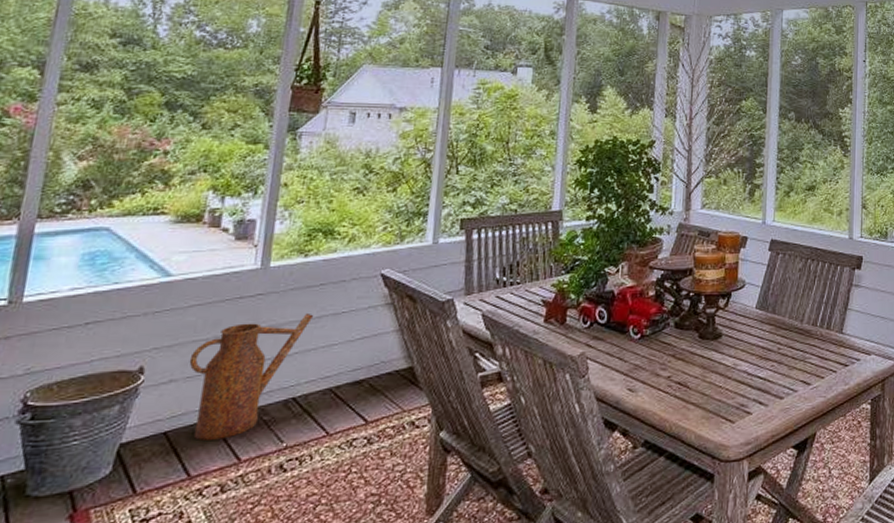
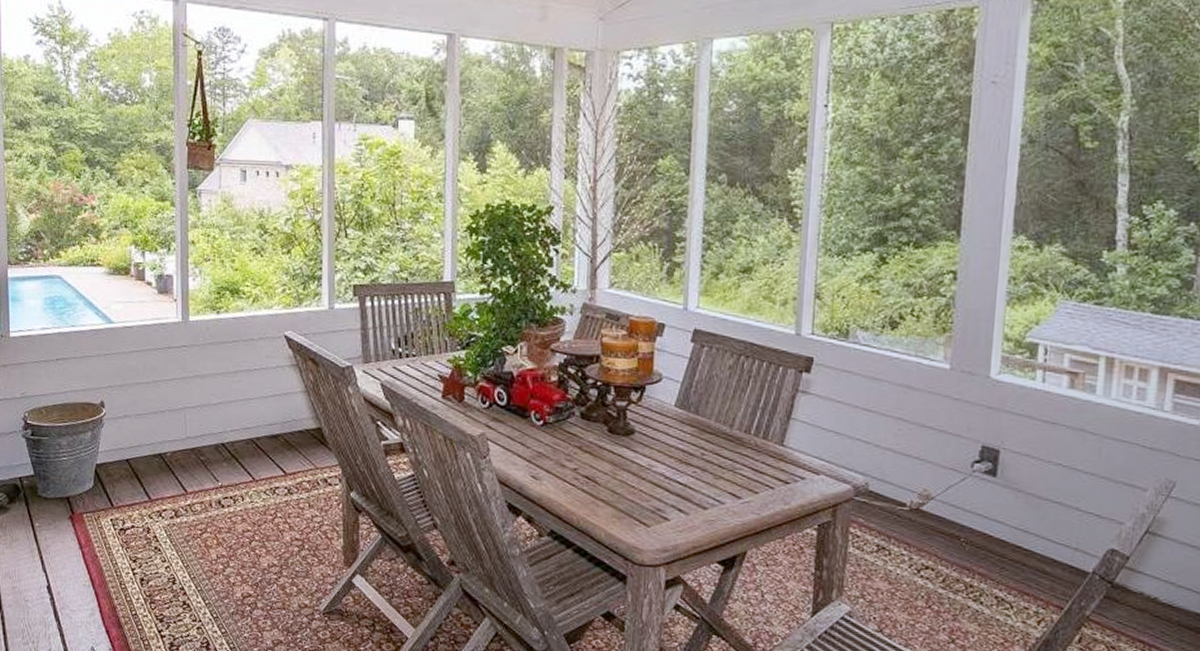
watering can: present [189,312,314,440] -> none [137,366,231,472]

